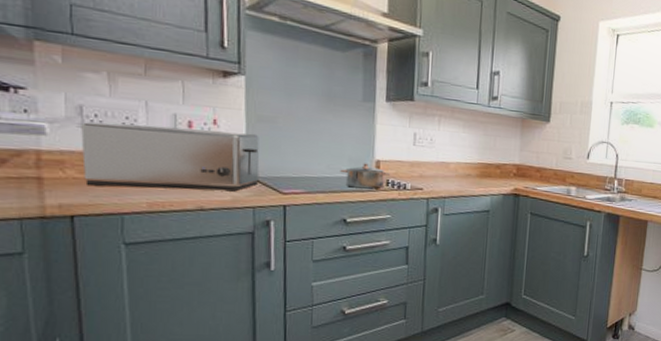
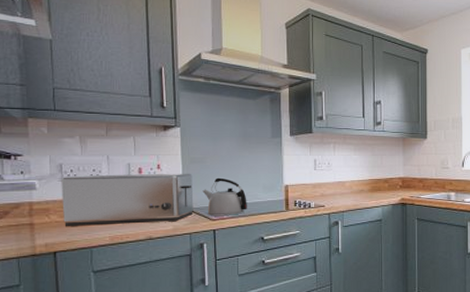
kettle: none [271,143,328,192] -> present [202,177,247,218]
cooking pot: present [340,163,391,189] -> none [257,188,298,210]

